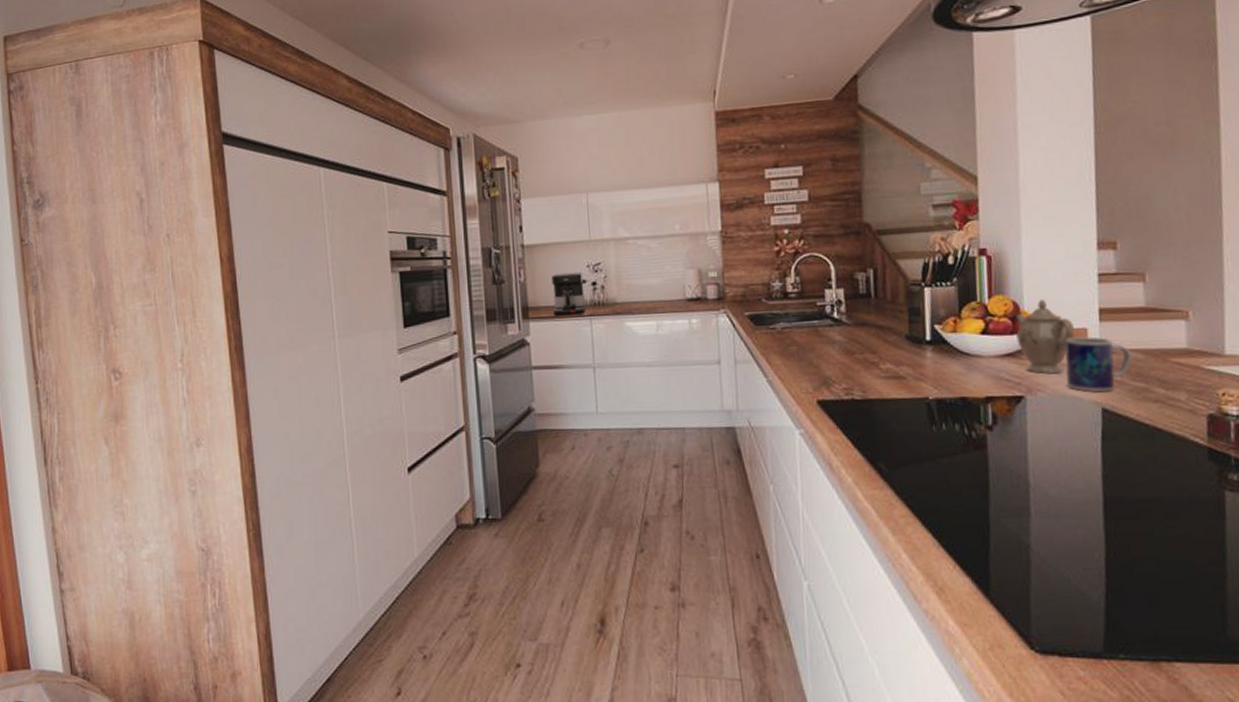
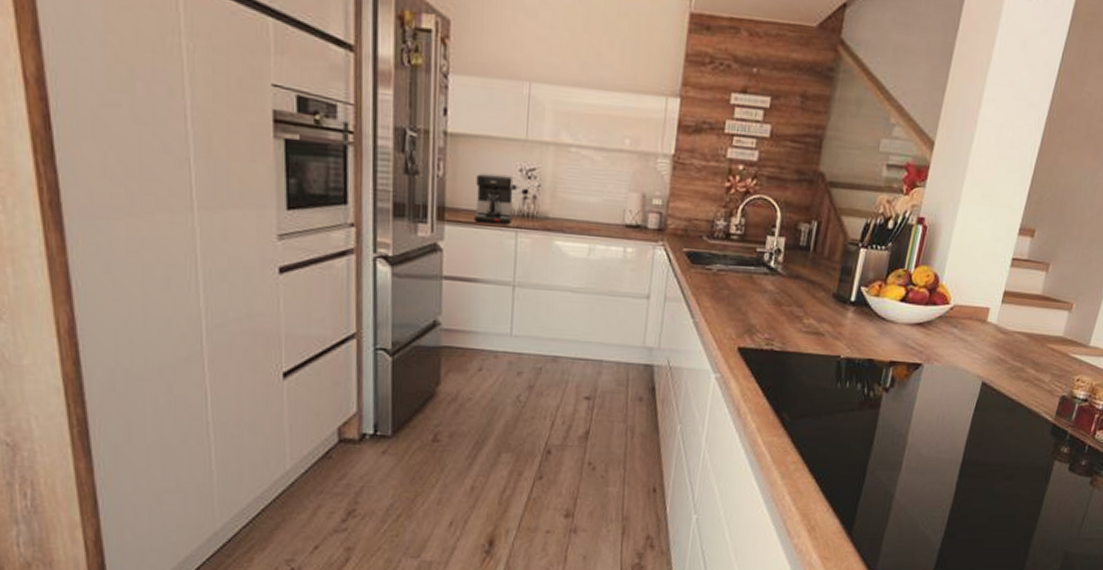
teapot: present [1016,300,1075,375] -> none [928,276,980,347]
mug: present [1065,336,1132,393] -> none [959,315,1019,368]

